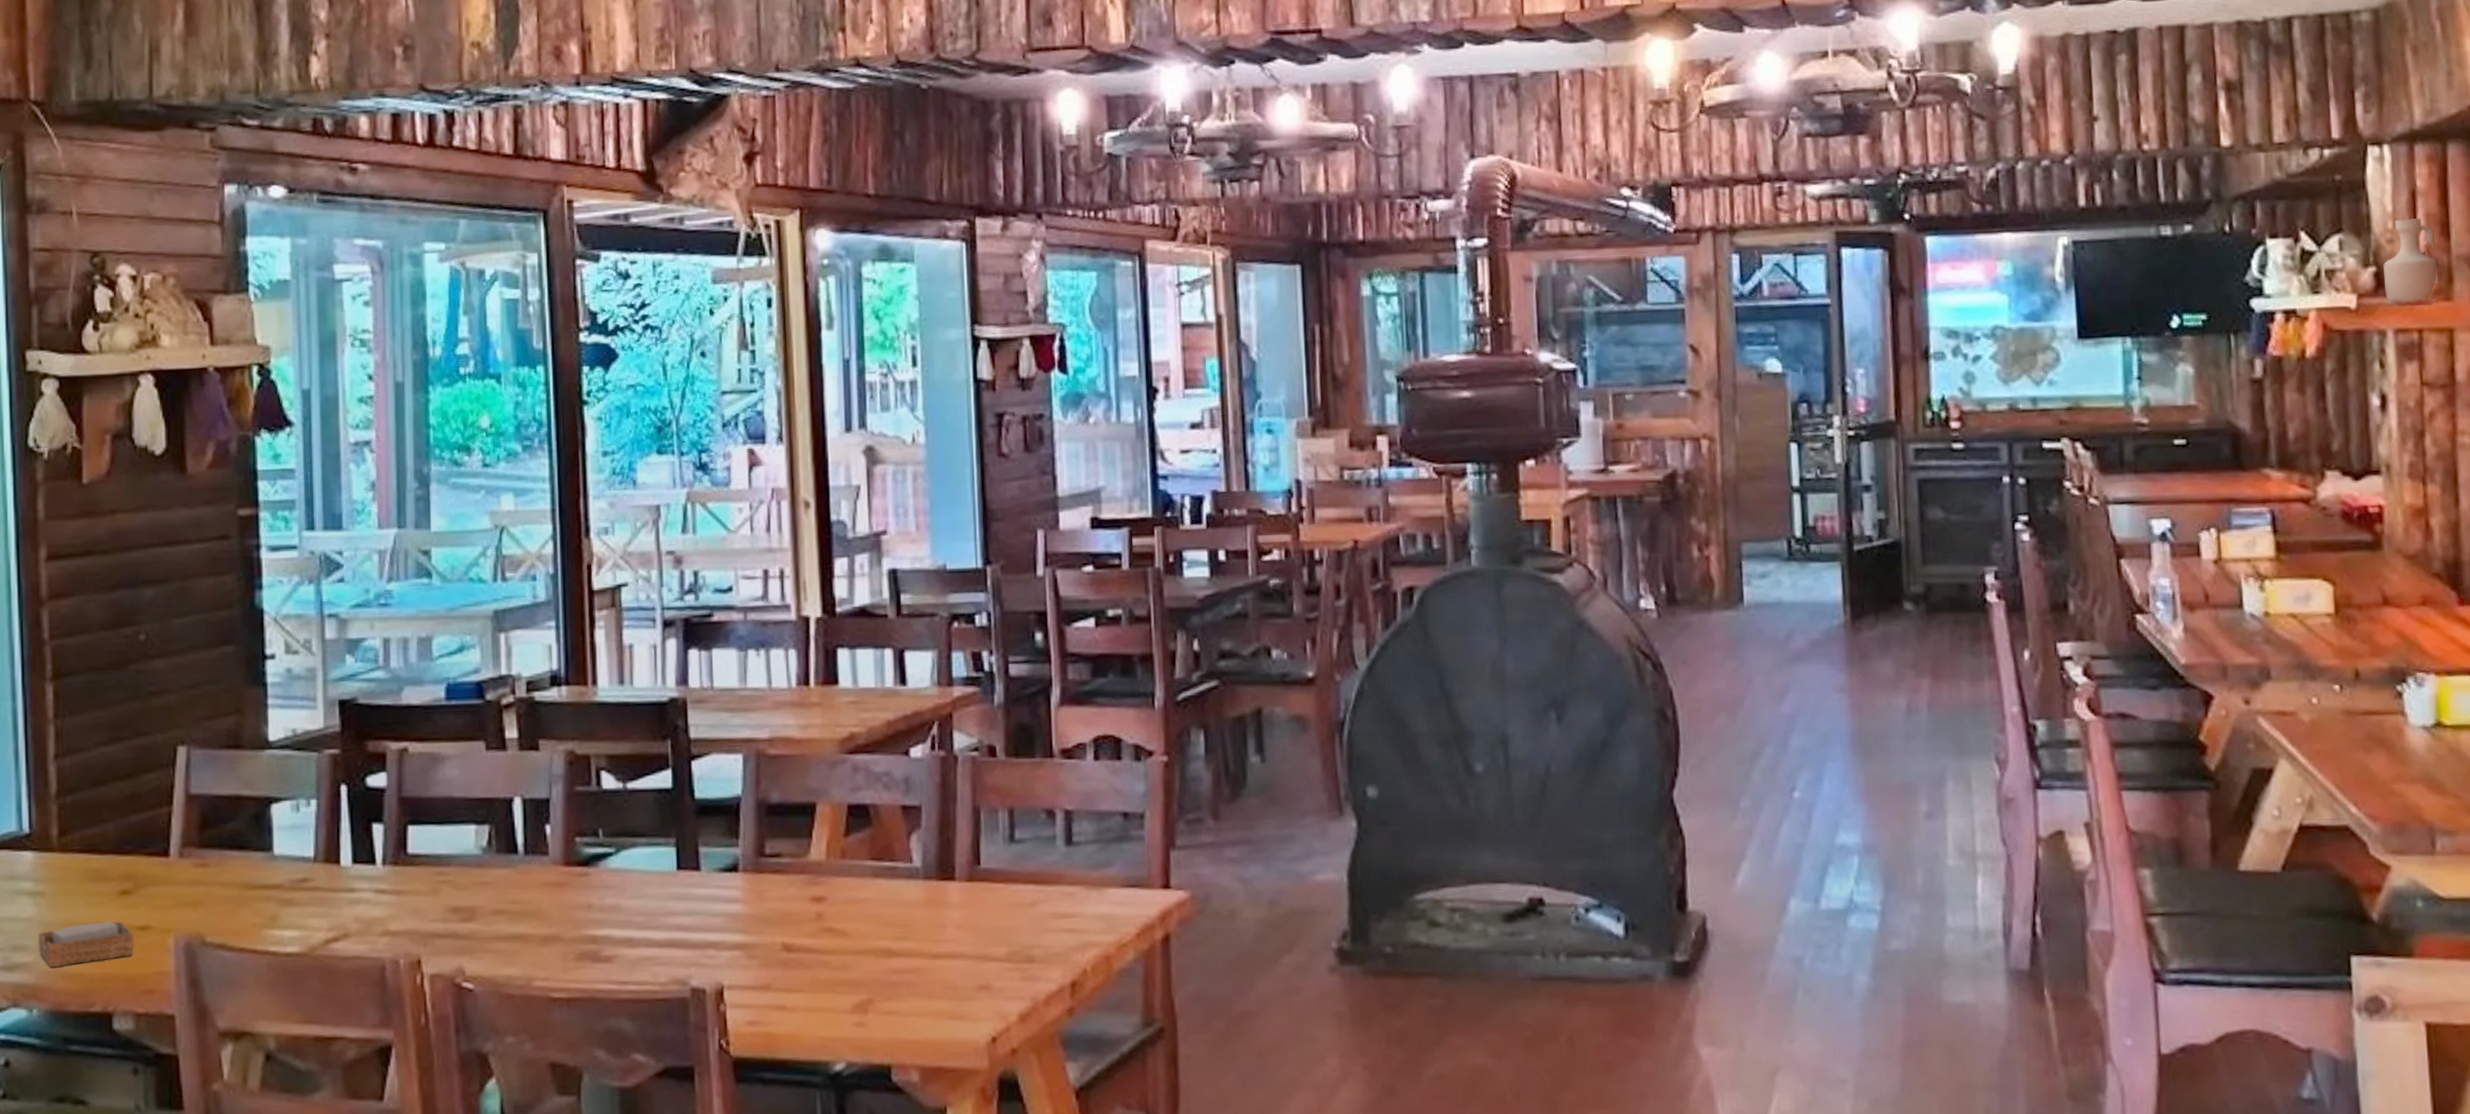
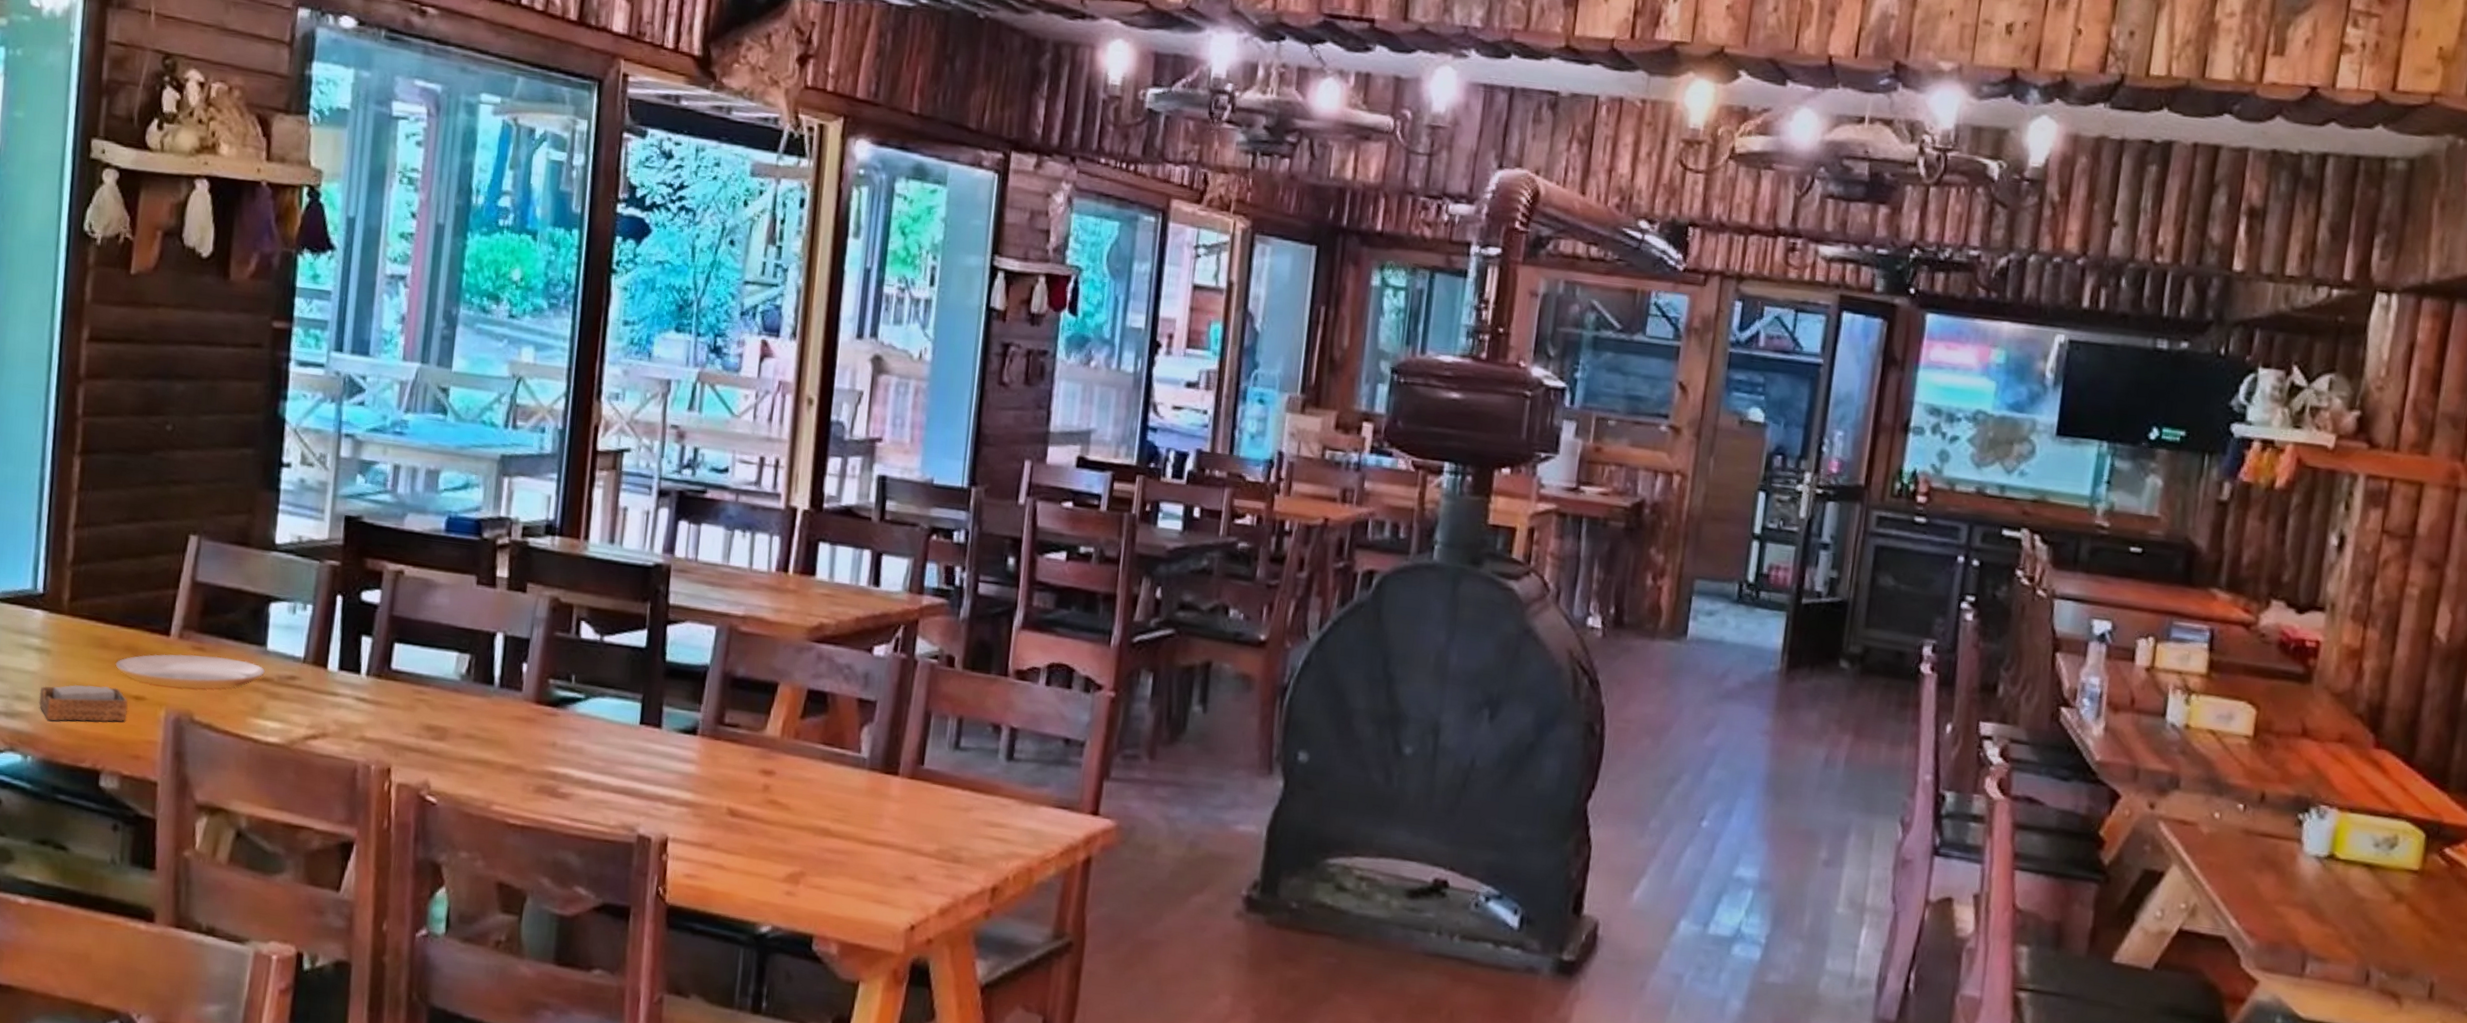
plate: none [115,869,274,911] -> present [115,654,265,689]
ceramic jug: present [2383,217,2439,308] -> none [2364,368,2424,458]

